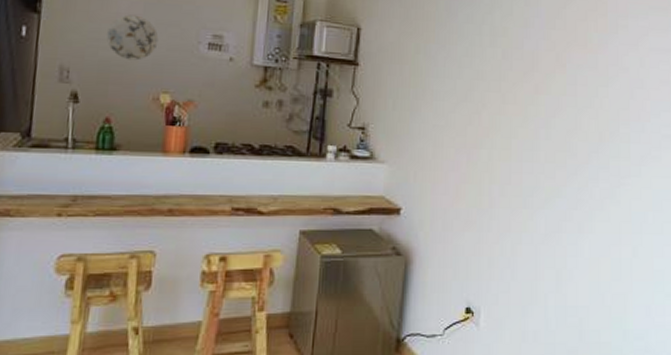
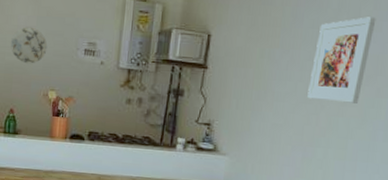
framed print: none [468,13,528,101] -> present [307,17,376,104]

